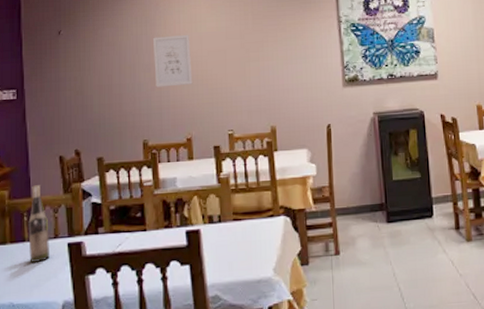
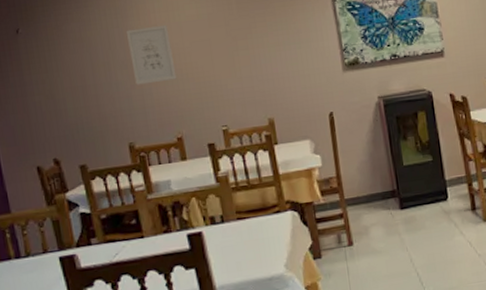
wine bottle: present [28,185,49,262] -> none [10,199,41,280]

